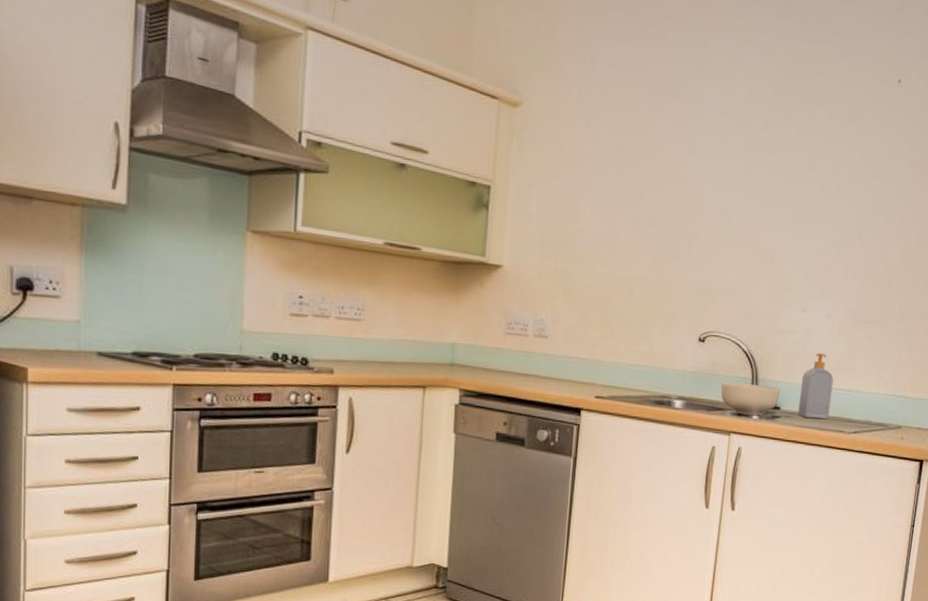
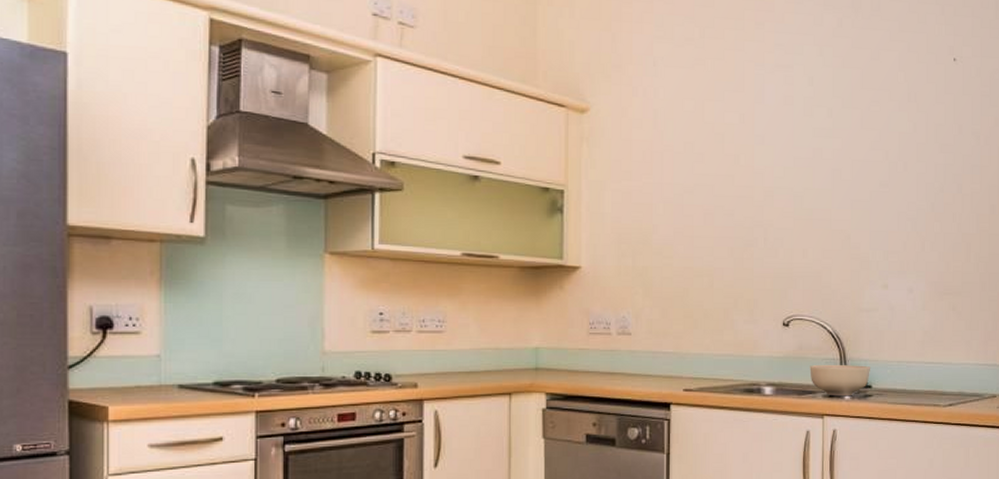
soap bottle: present [798,353,834,420] -> none [890,328,922,395]

